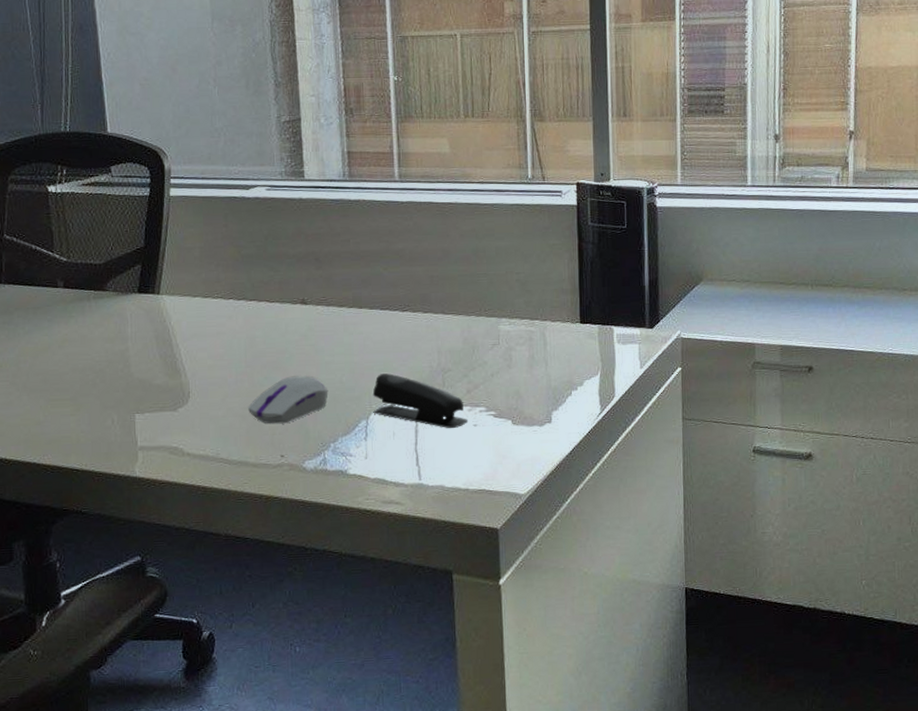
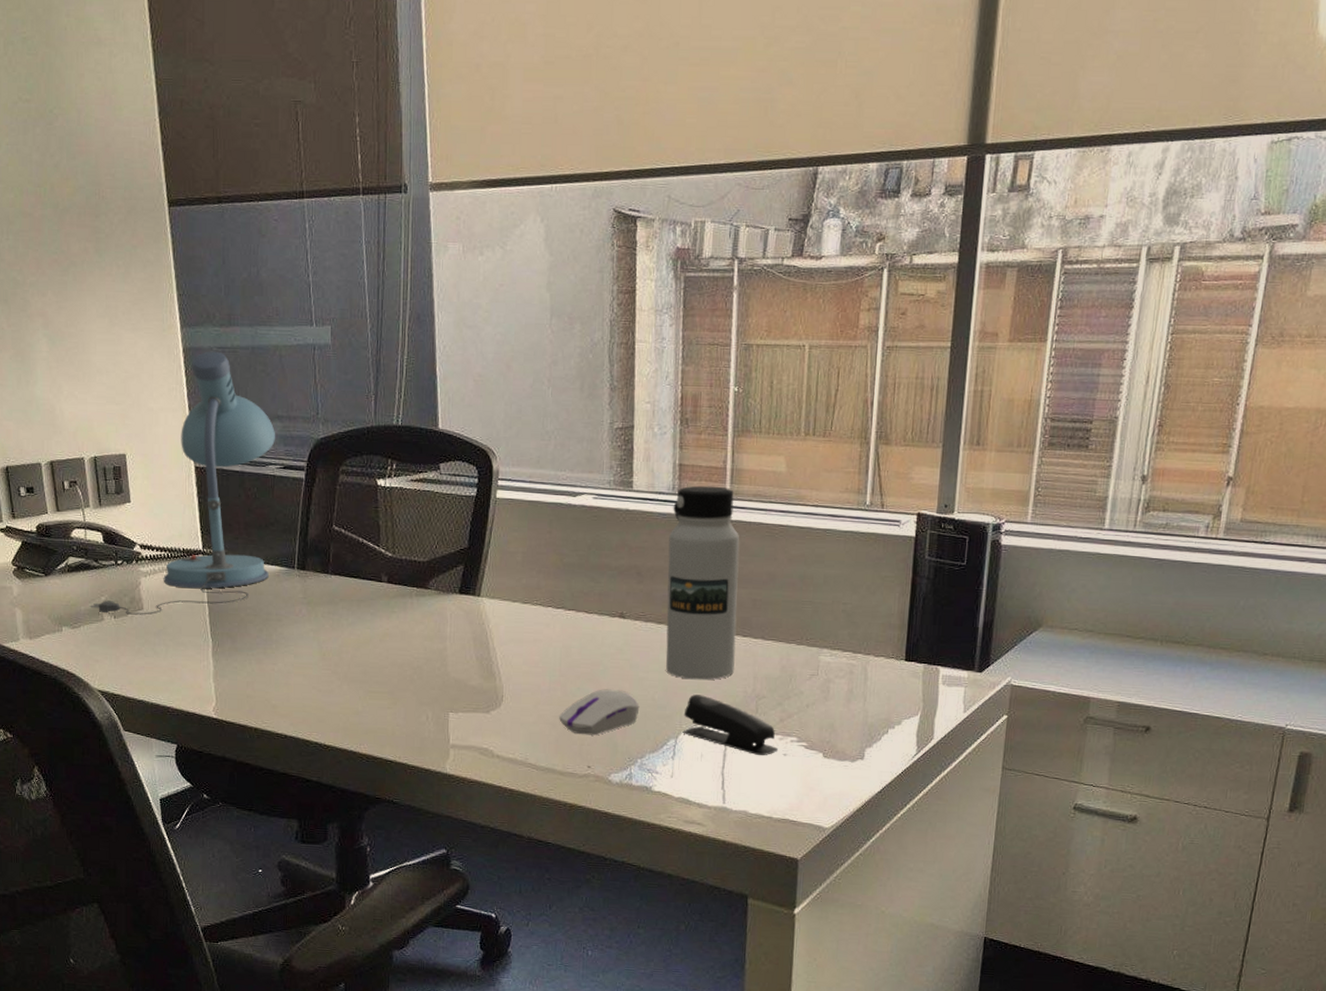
water bottle: none [343,170,418,359] -> present [666,485,740,680]

